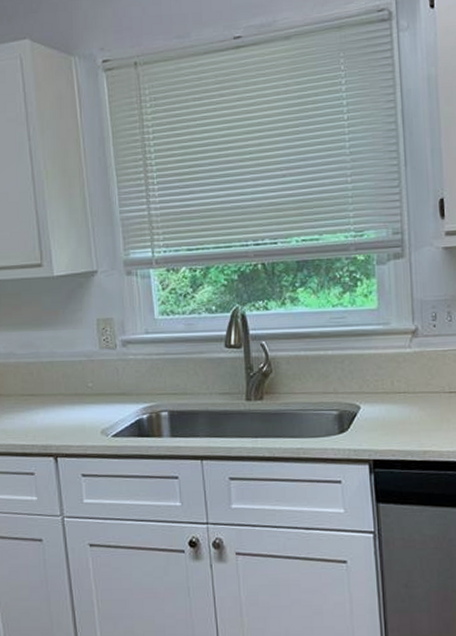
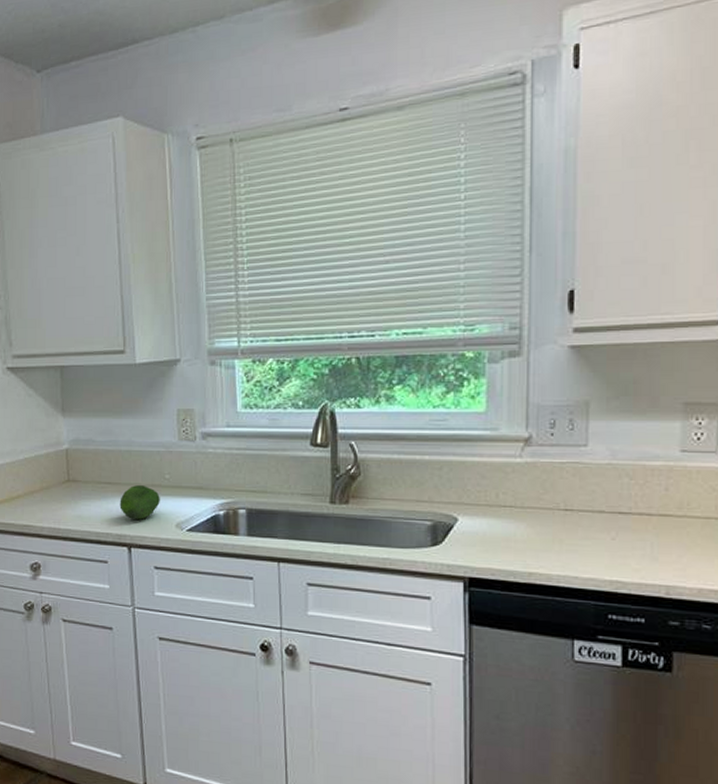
fruit: none [44,394,84,429] -> present [119,484,160,520]

